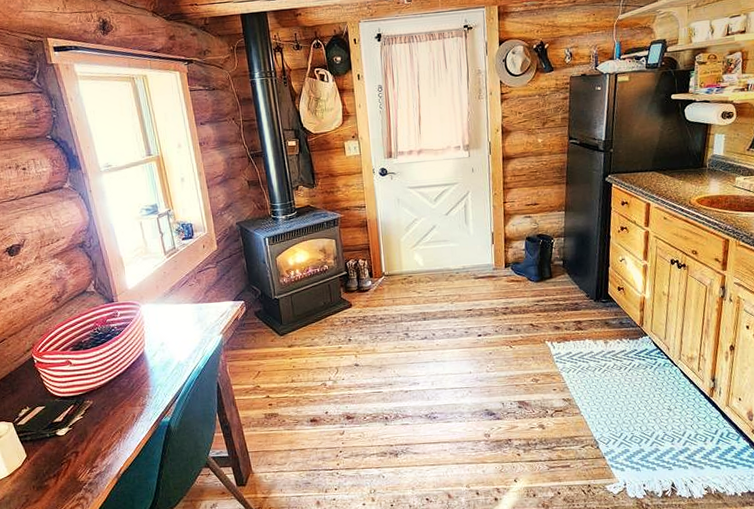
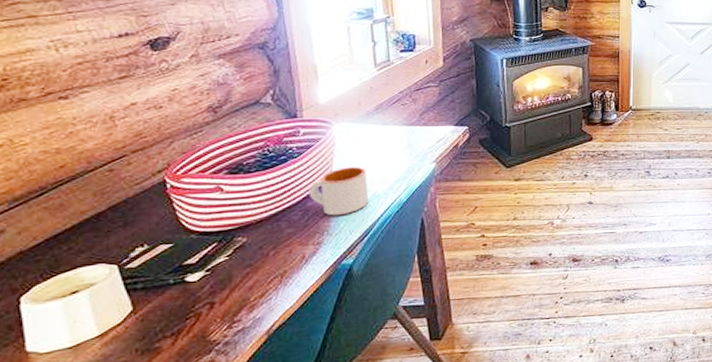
mug: none [130,340,176,382] -> present [309,166,369,216]

